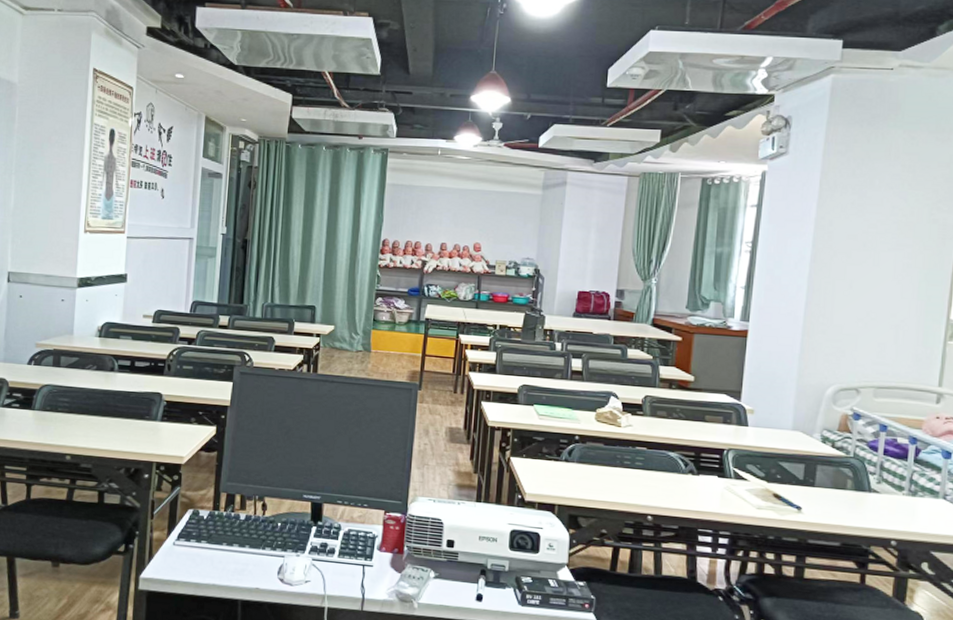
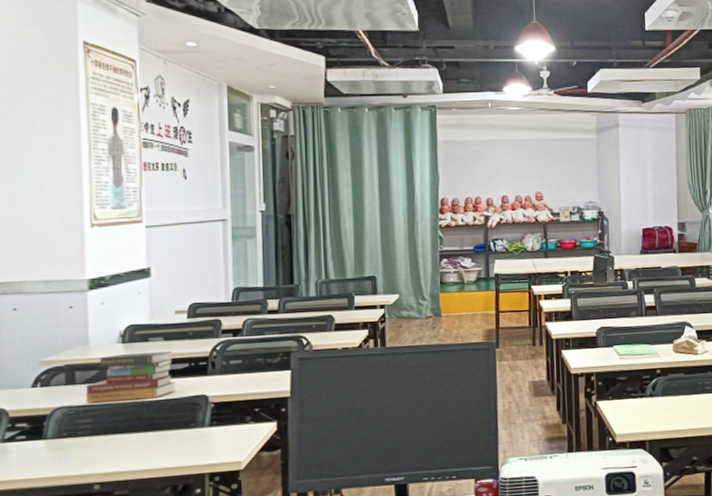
books: none [66,346,138,389] -> present [85,351,175,404]

